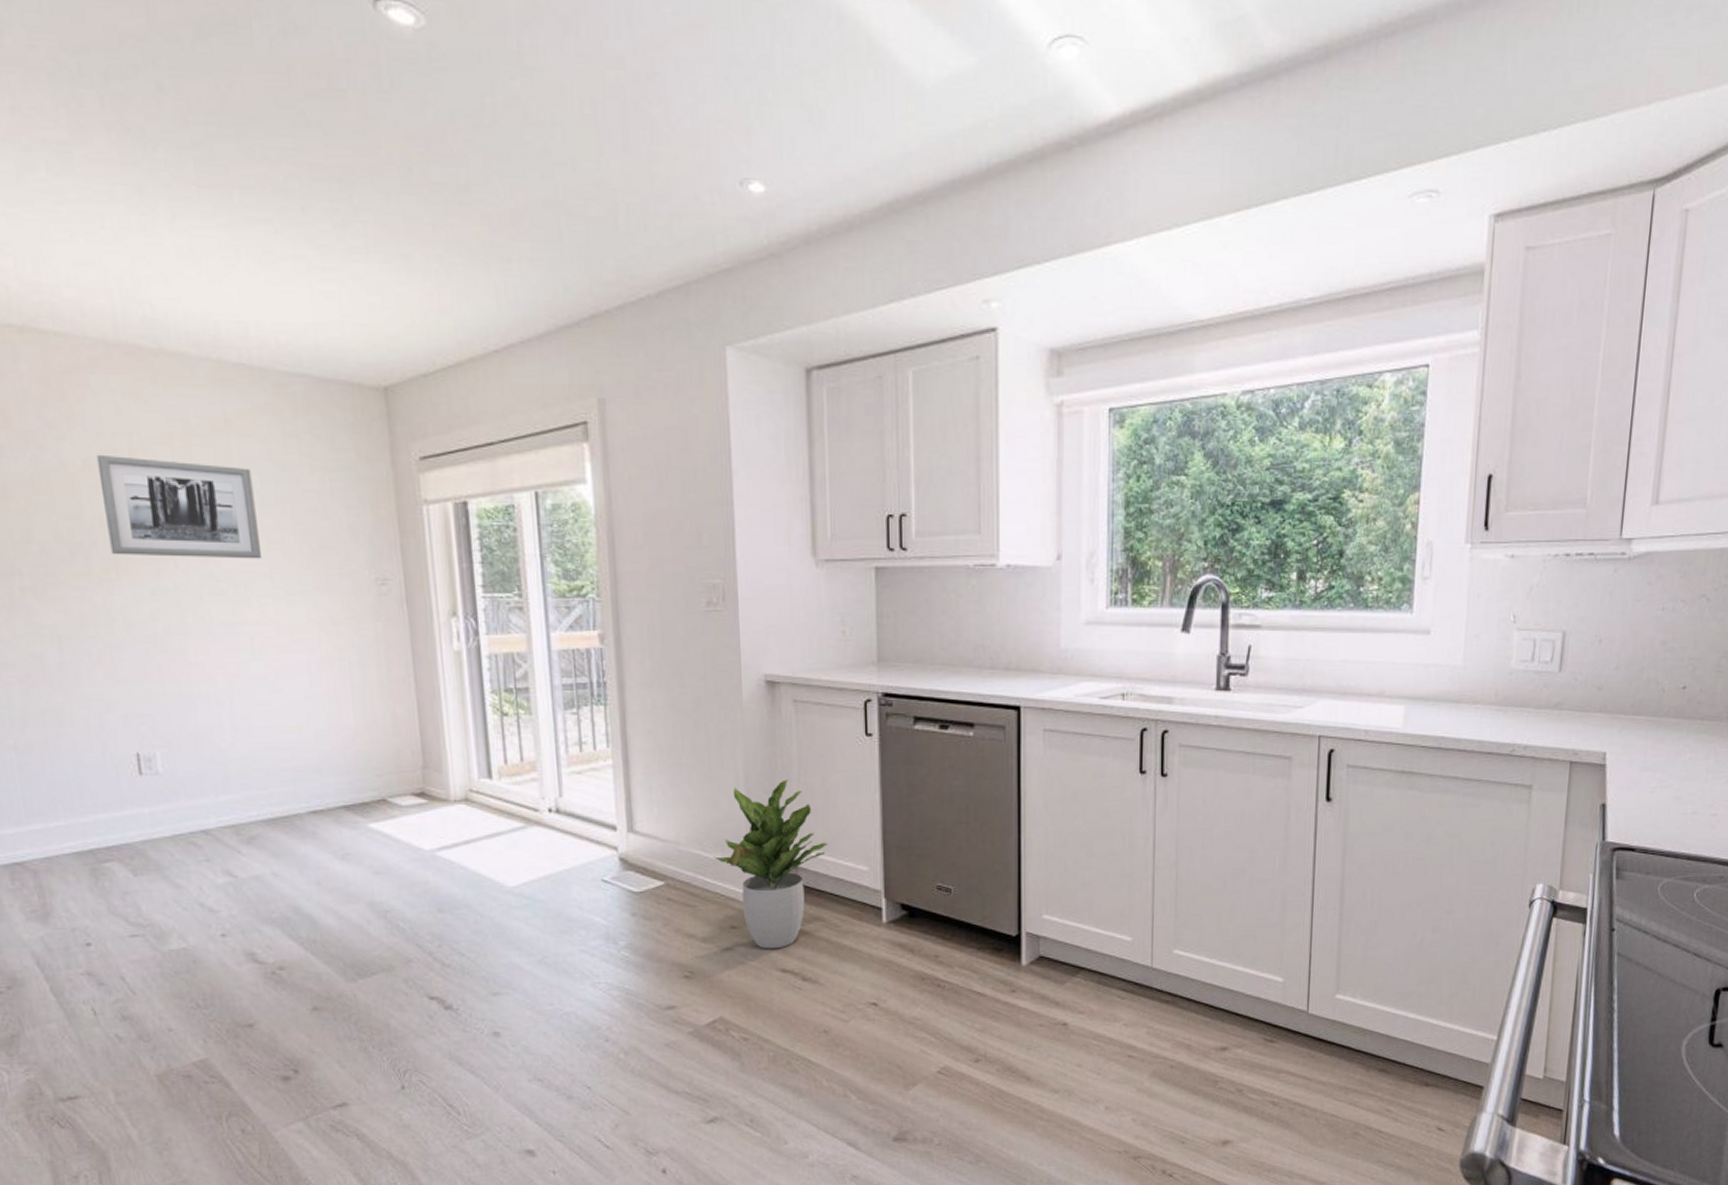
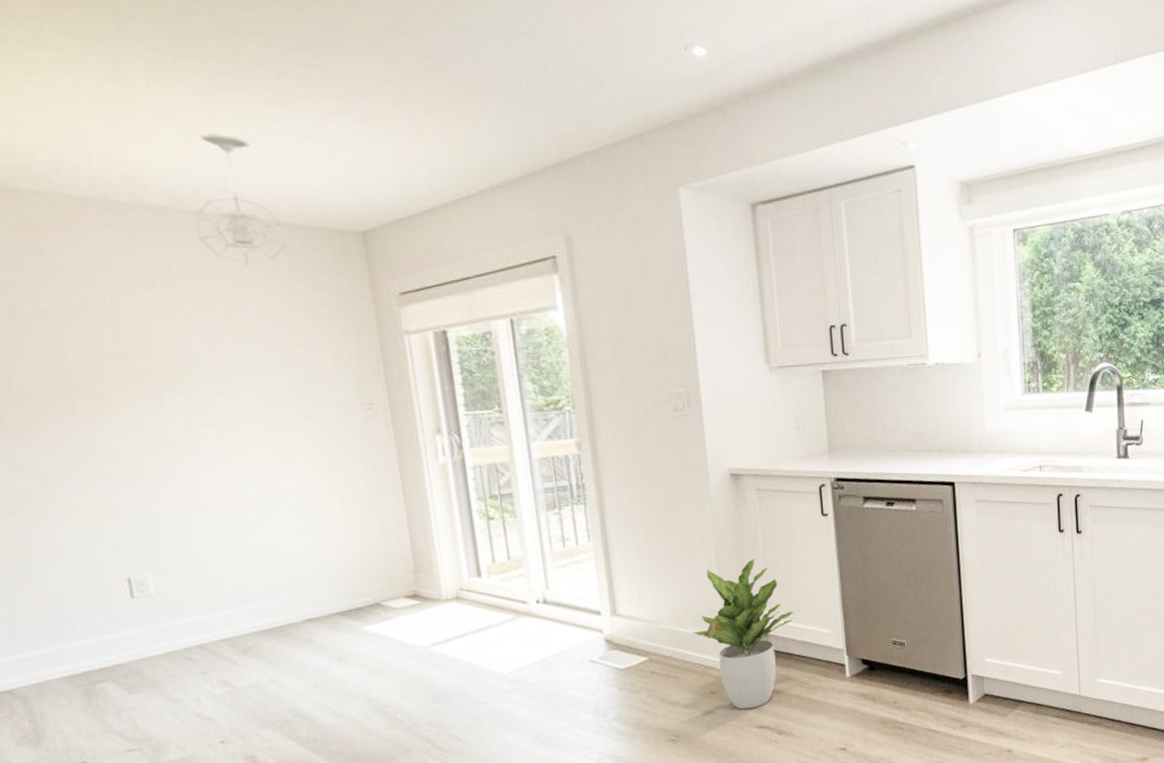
wall art: present [96,454,263,559] -> none [77,302,249,395]
pendant light: none [214,272,307,420] -> present [194,132,287,265]

